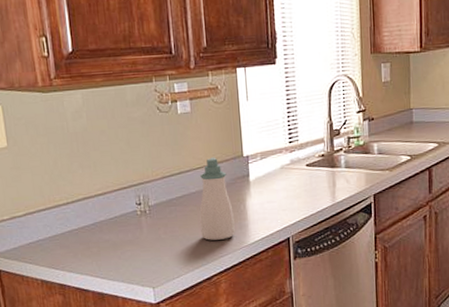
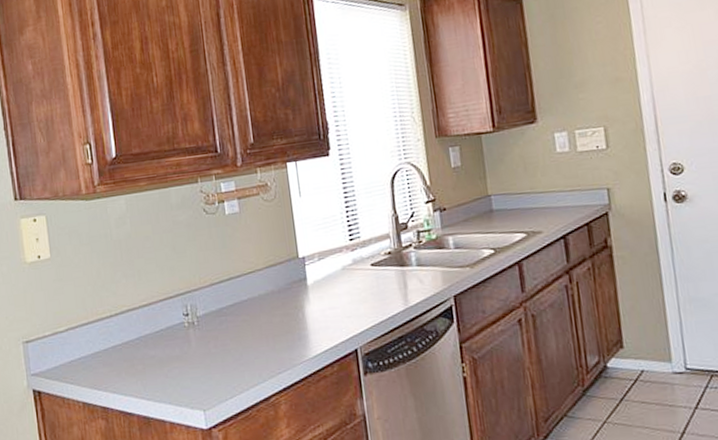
soap bottle: present [199,157,235,240] -> none [252,260,294,354]

